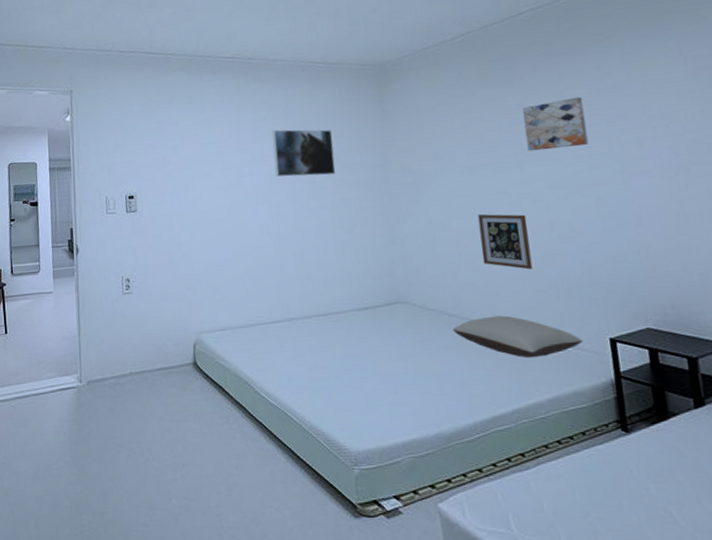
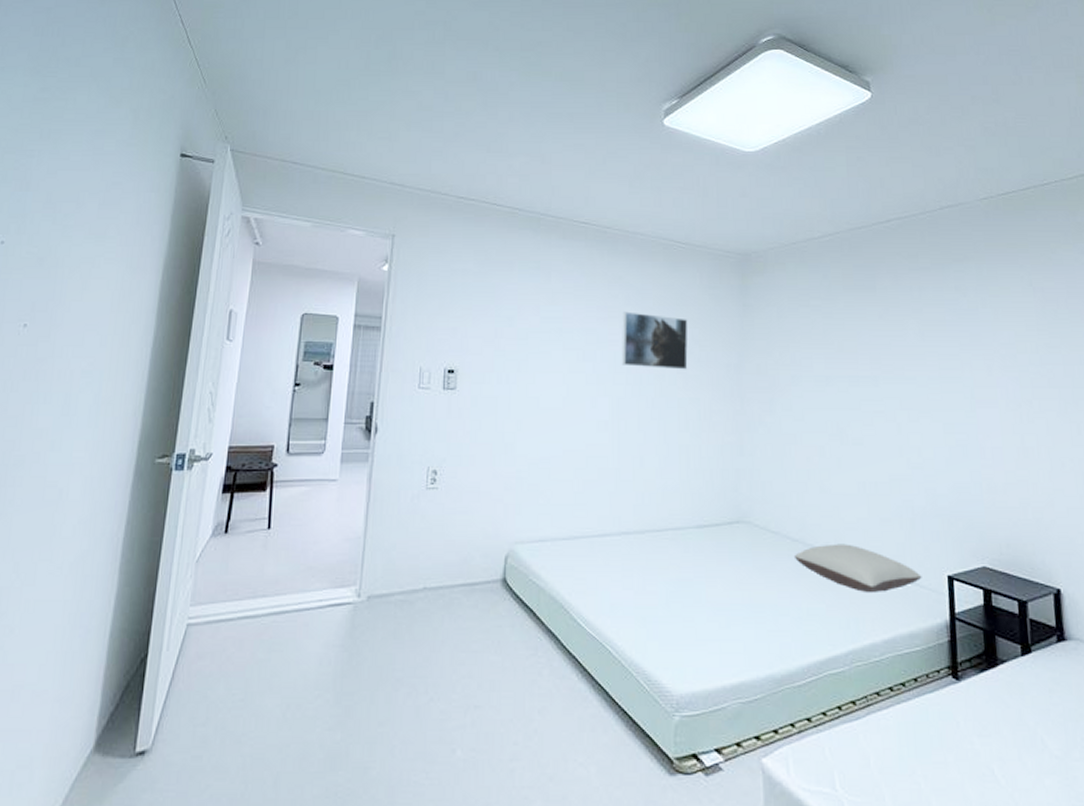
picture frame: present [477,214,533,270] -> none [829,429,880,495]
wall art: present [523,96,589,152] -> none [882,315,942,367]

